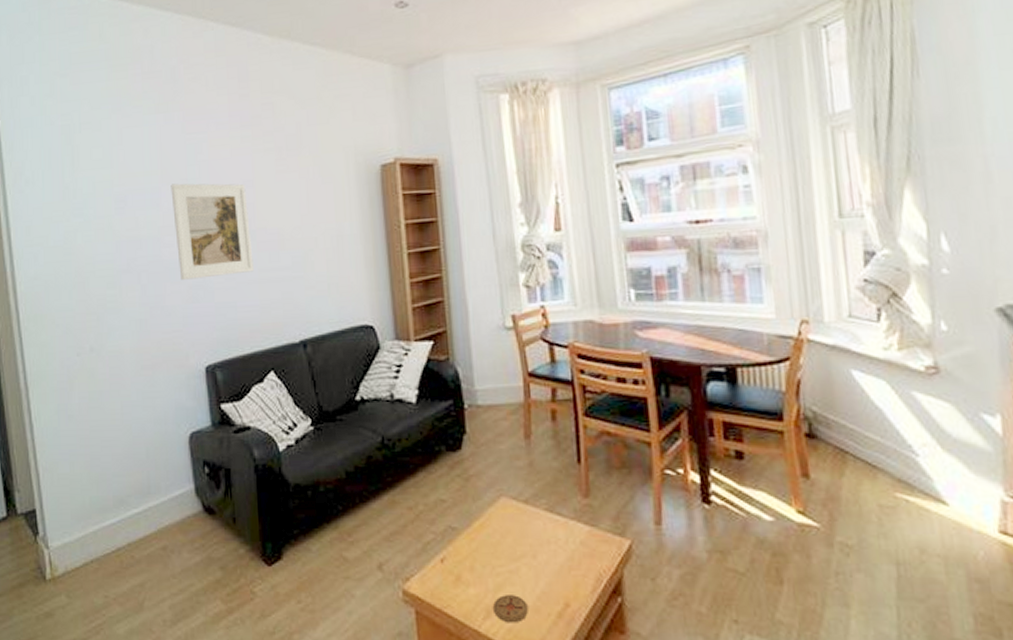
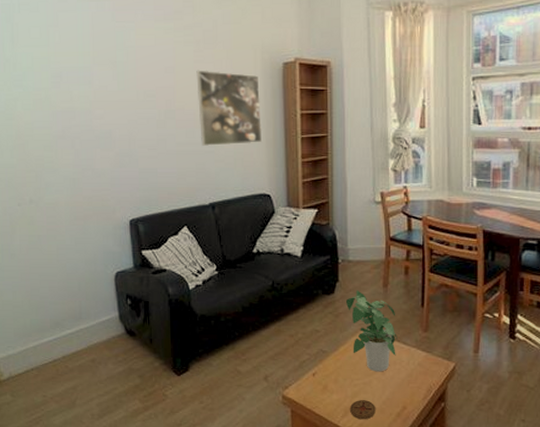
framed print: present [170,183,254,280] -> none [101,65,172,148]
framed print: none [279,180,360,271] -> present [196,70,263,146]
potted plant: none [478,444,549,555] -> present [346,290,397,372]

